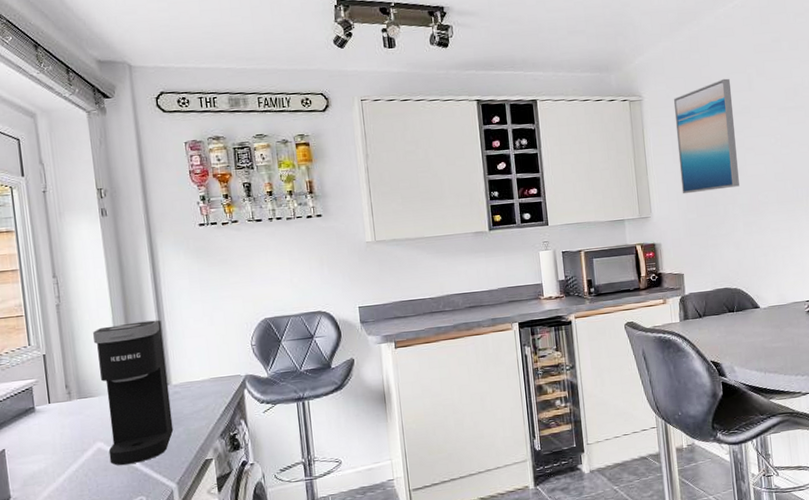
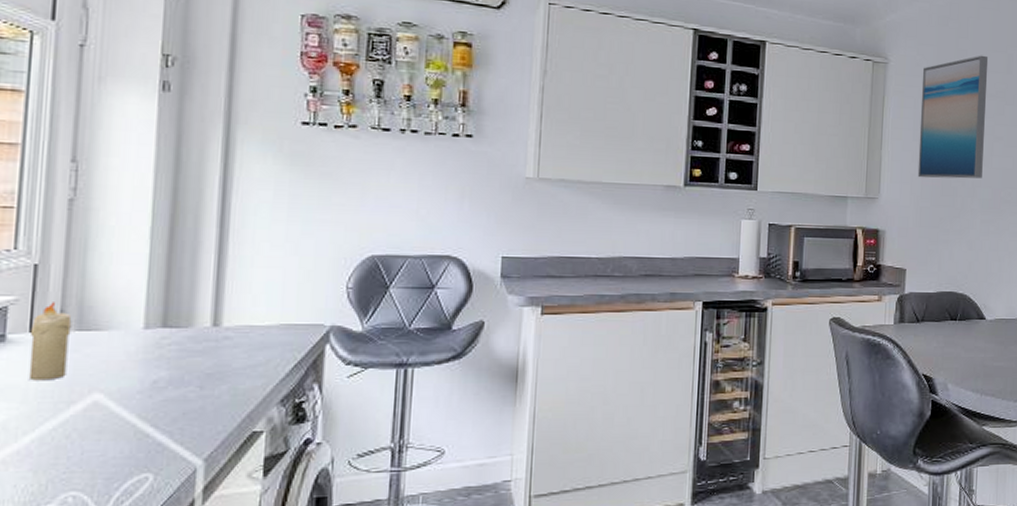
candle: none [49,380,77,438] -> present [28,302,72,381]
coffee maker: present [93,319,174,466] -> none [108,237,223,429]

